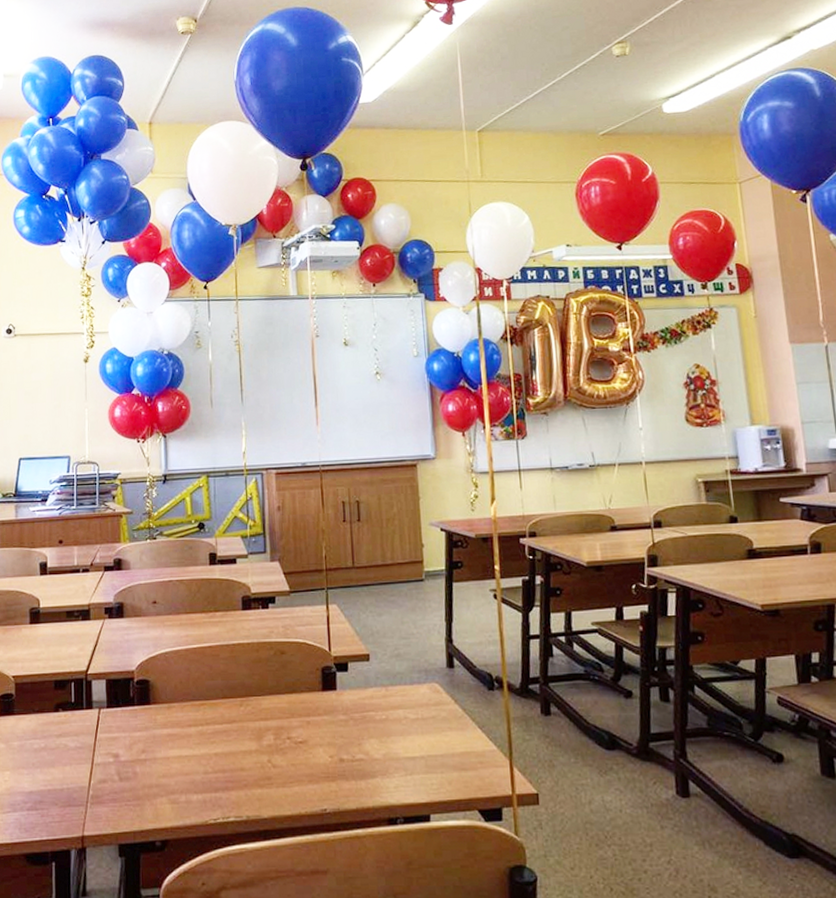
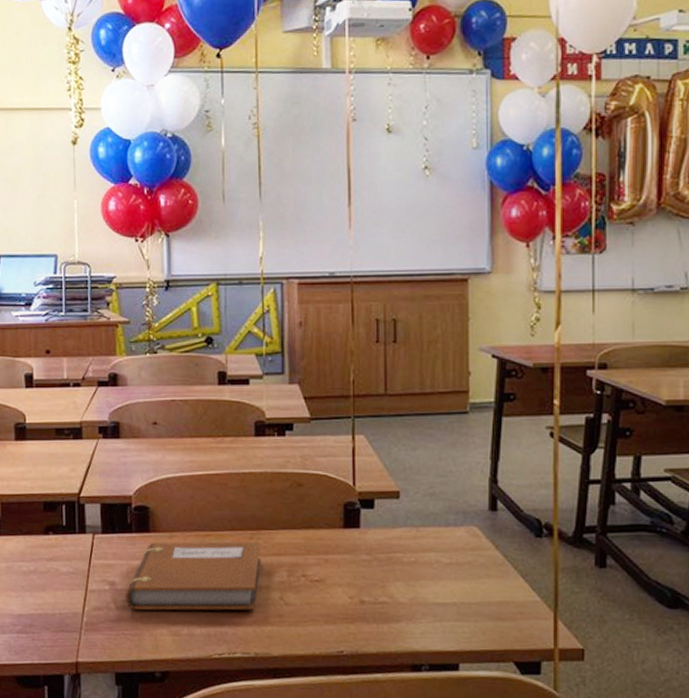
notebook: none [128,707,251,780] -> present [126,541,262,611]

